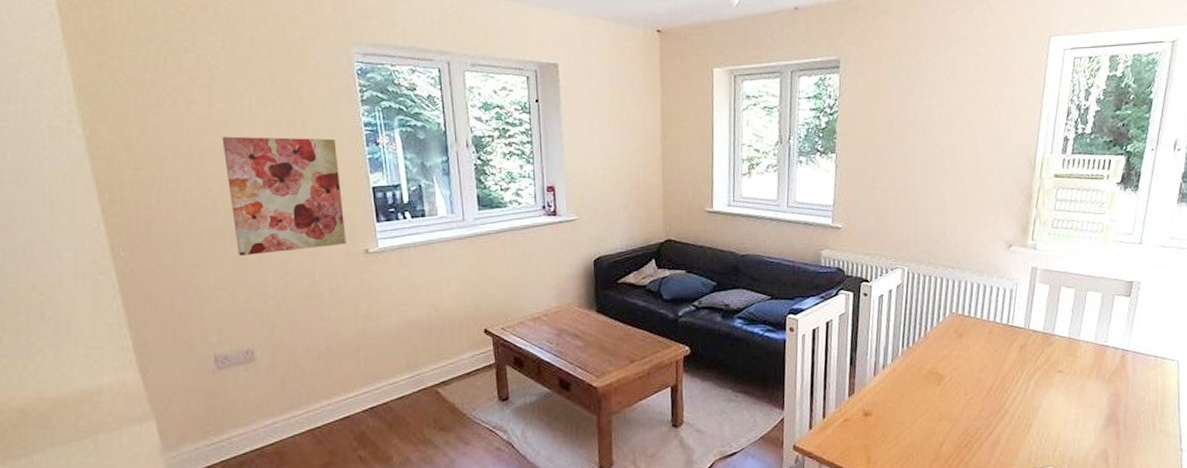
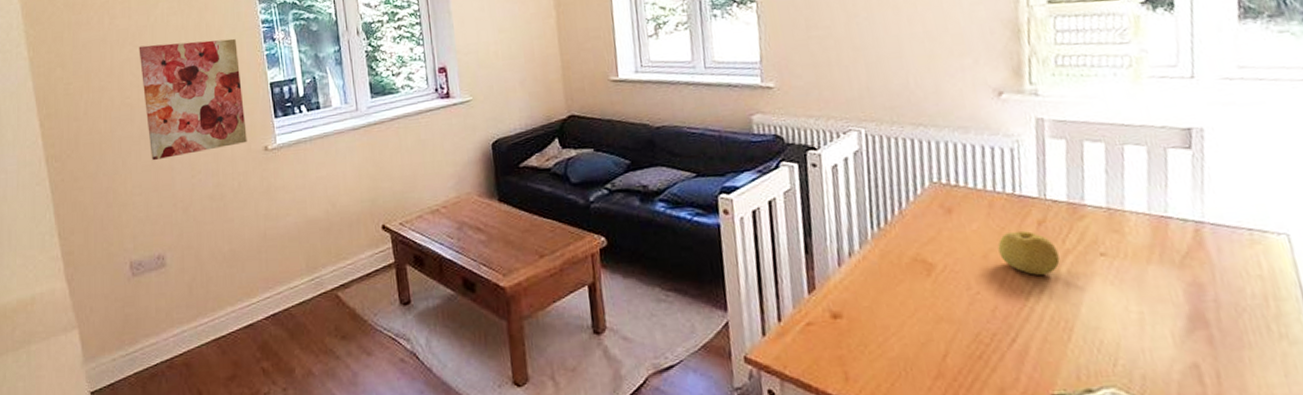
fruit: none [990,352,1031,386] -> present [997,230,1060,275]

